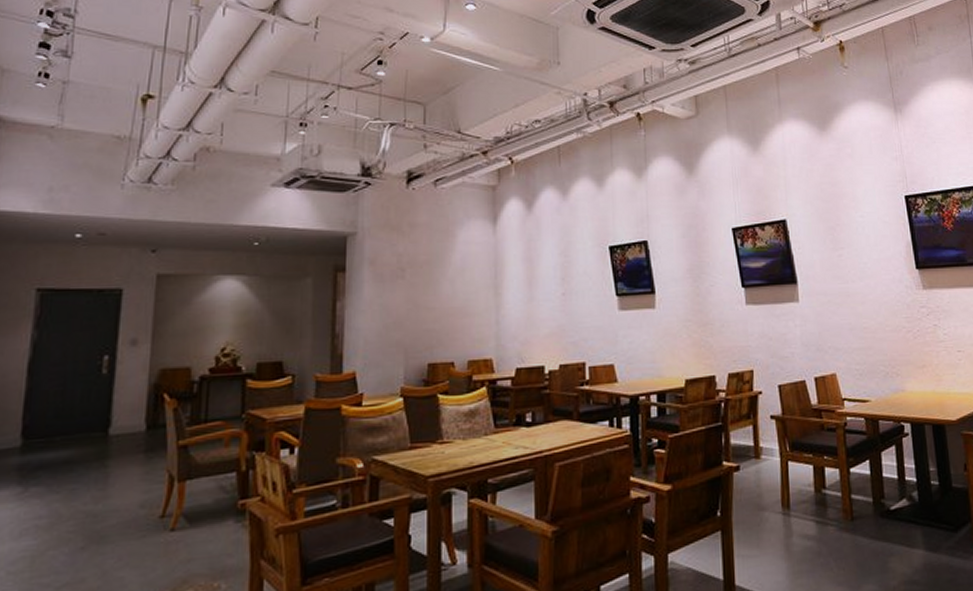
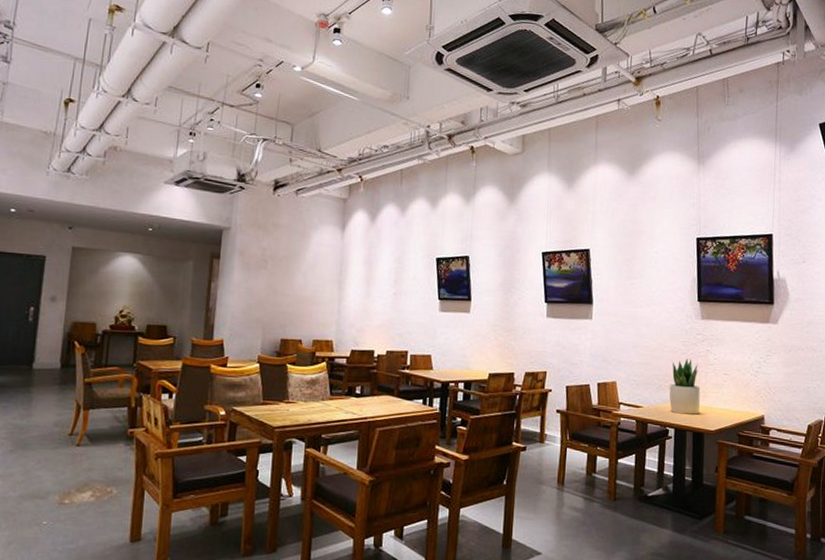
planter: none [896,337,936,405] -> present [669,359,701,415]

